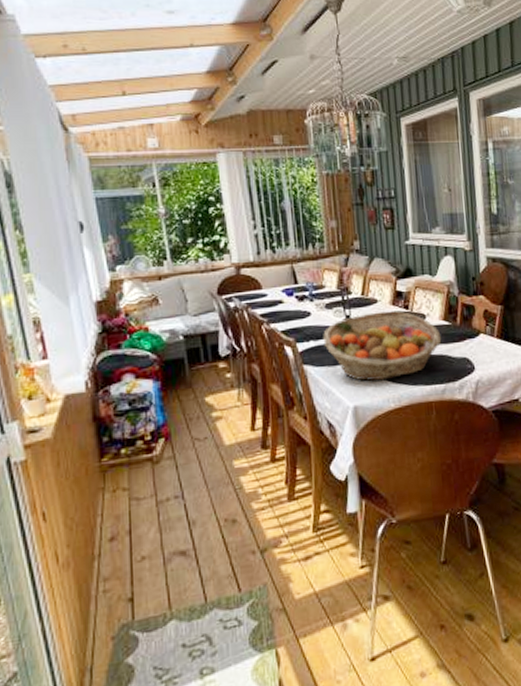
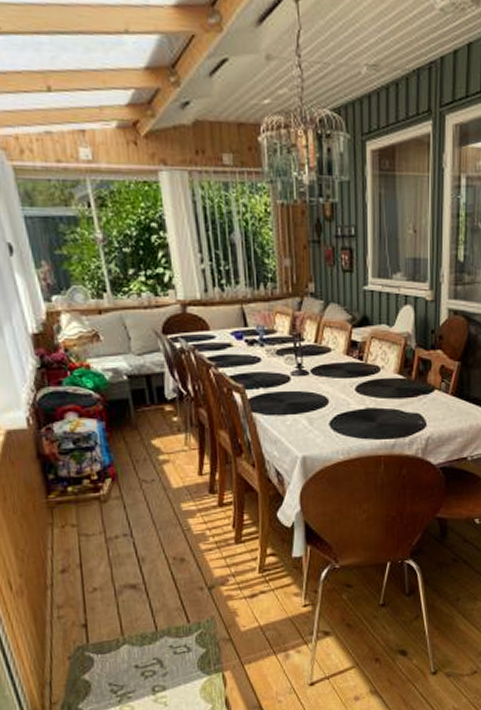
fruit basket: present [323,311,442,381] -> none [273,361,395,433]

